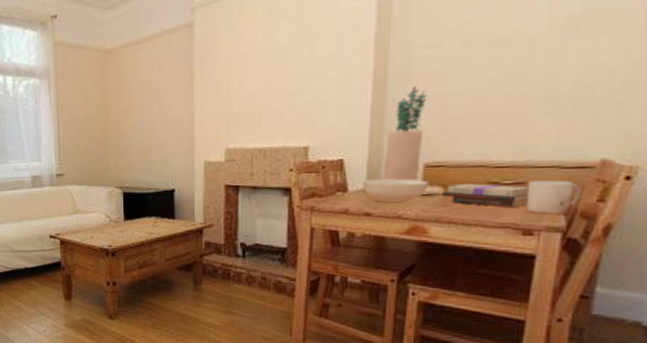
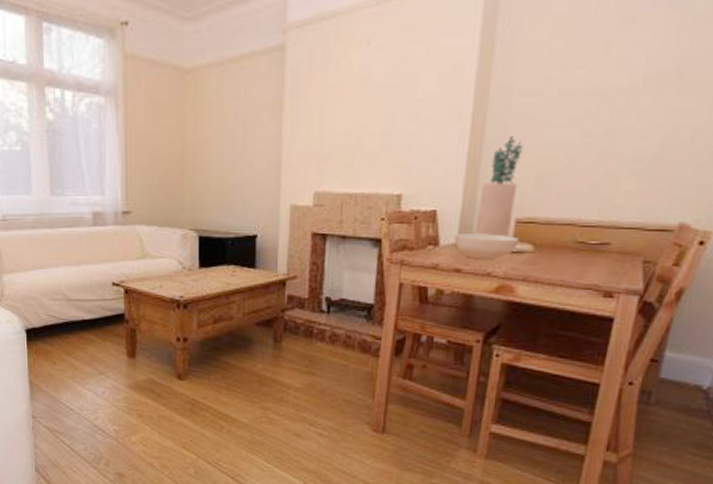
books: present [441,184,530,209] -> none [530,242,614,270]
mug: present [527,180,582,214] -> none [609,242,660,277]

